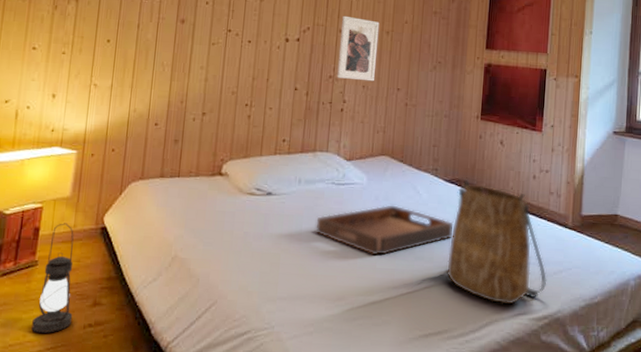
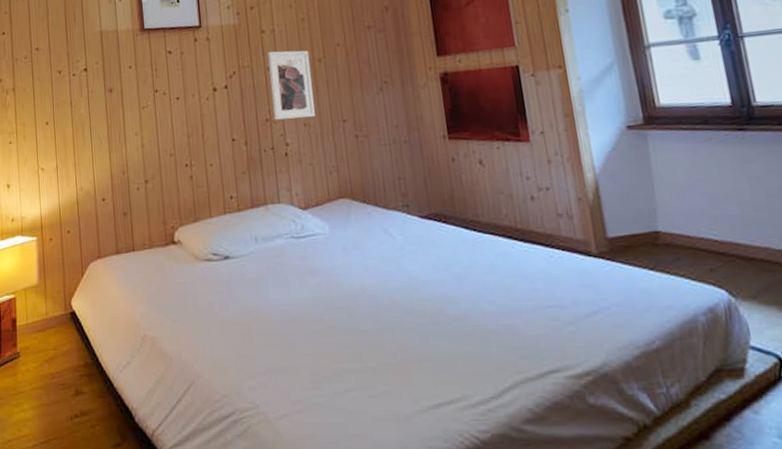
lantern: present [31,223,74,333] -> none [24,311,60,426]
serving tray: present [315,205,454,256] -> none [282,253,443,315]
tote bag: present [447,180,547,305] -> none [439,213,579,361]

